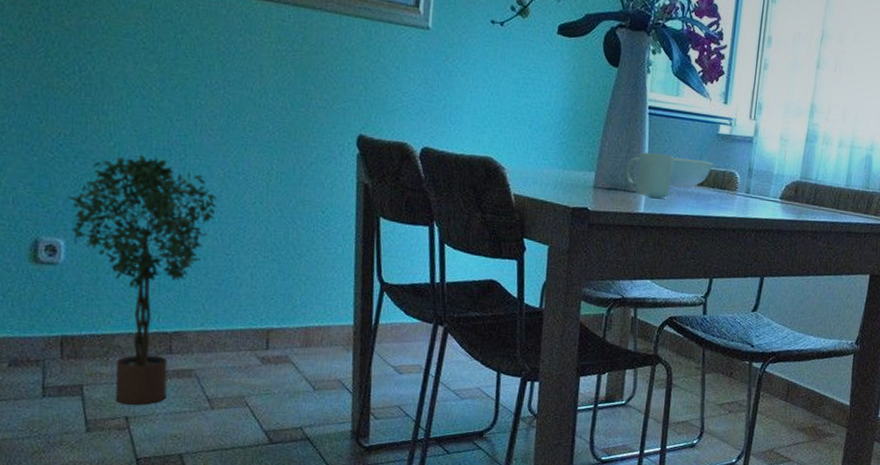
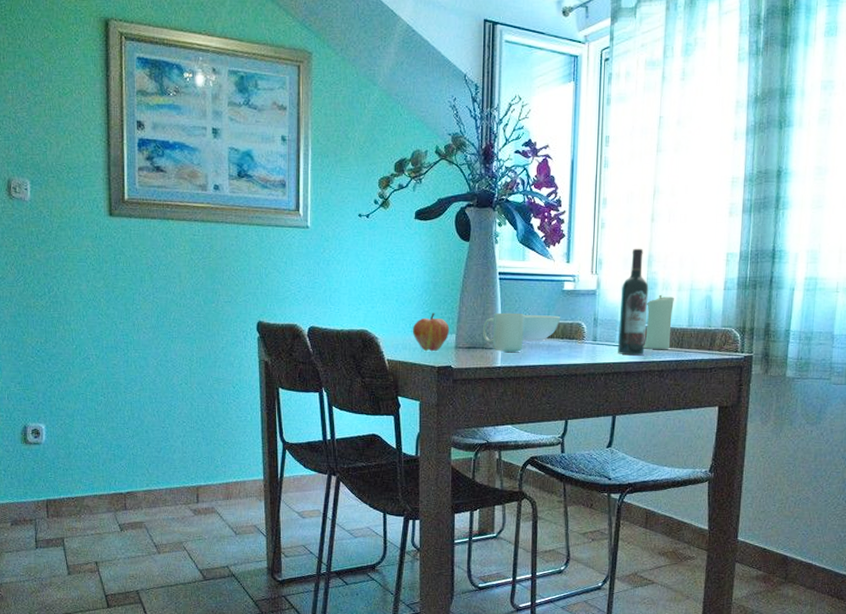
potted tree: present [67,155,218,405] -> none [45,353,154,552]
fruit: none [545,145,589,190] -> present [412,313,450,352]
wine bottle: none [771,95,809,213] -> present [618,248,649,355]
candle: none [798,148,834,209] -> present [644,294,674,349]

